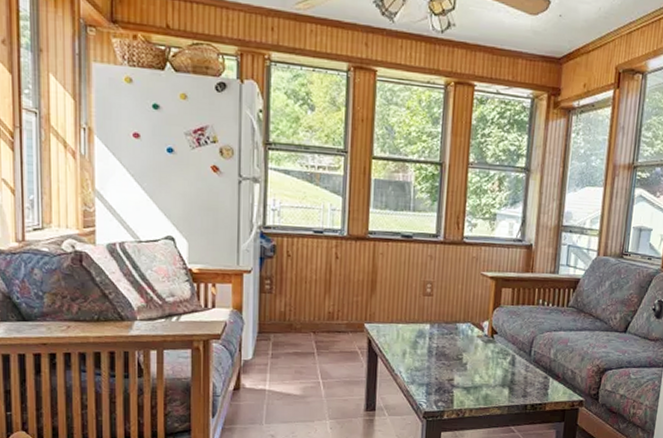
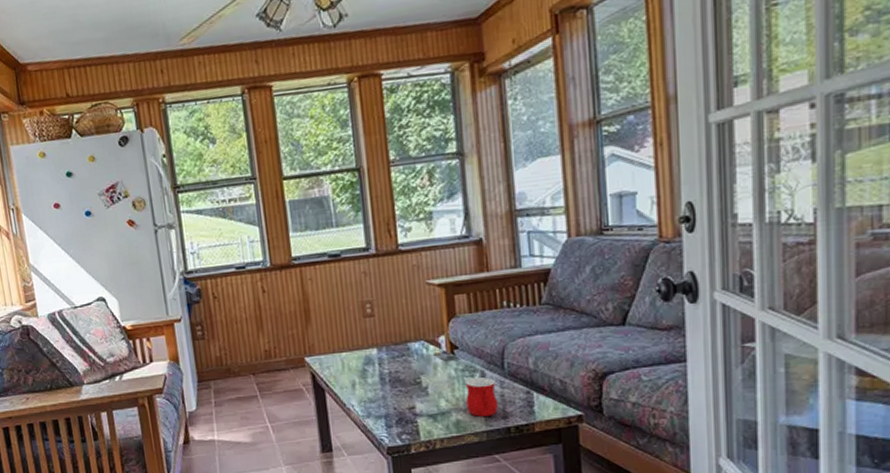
mug: none [496,359,522,394] -> present [465,377,499,417]

